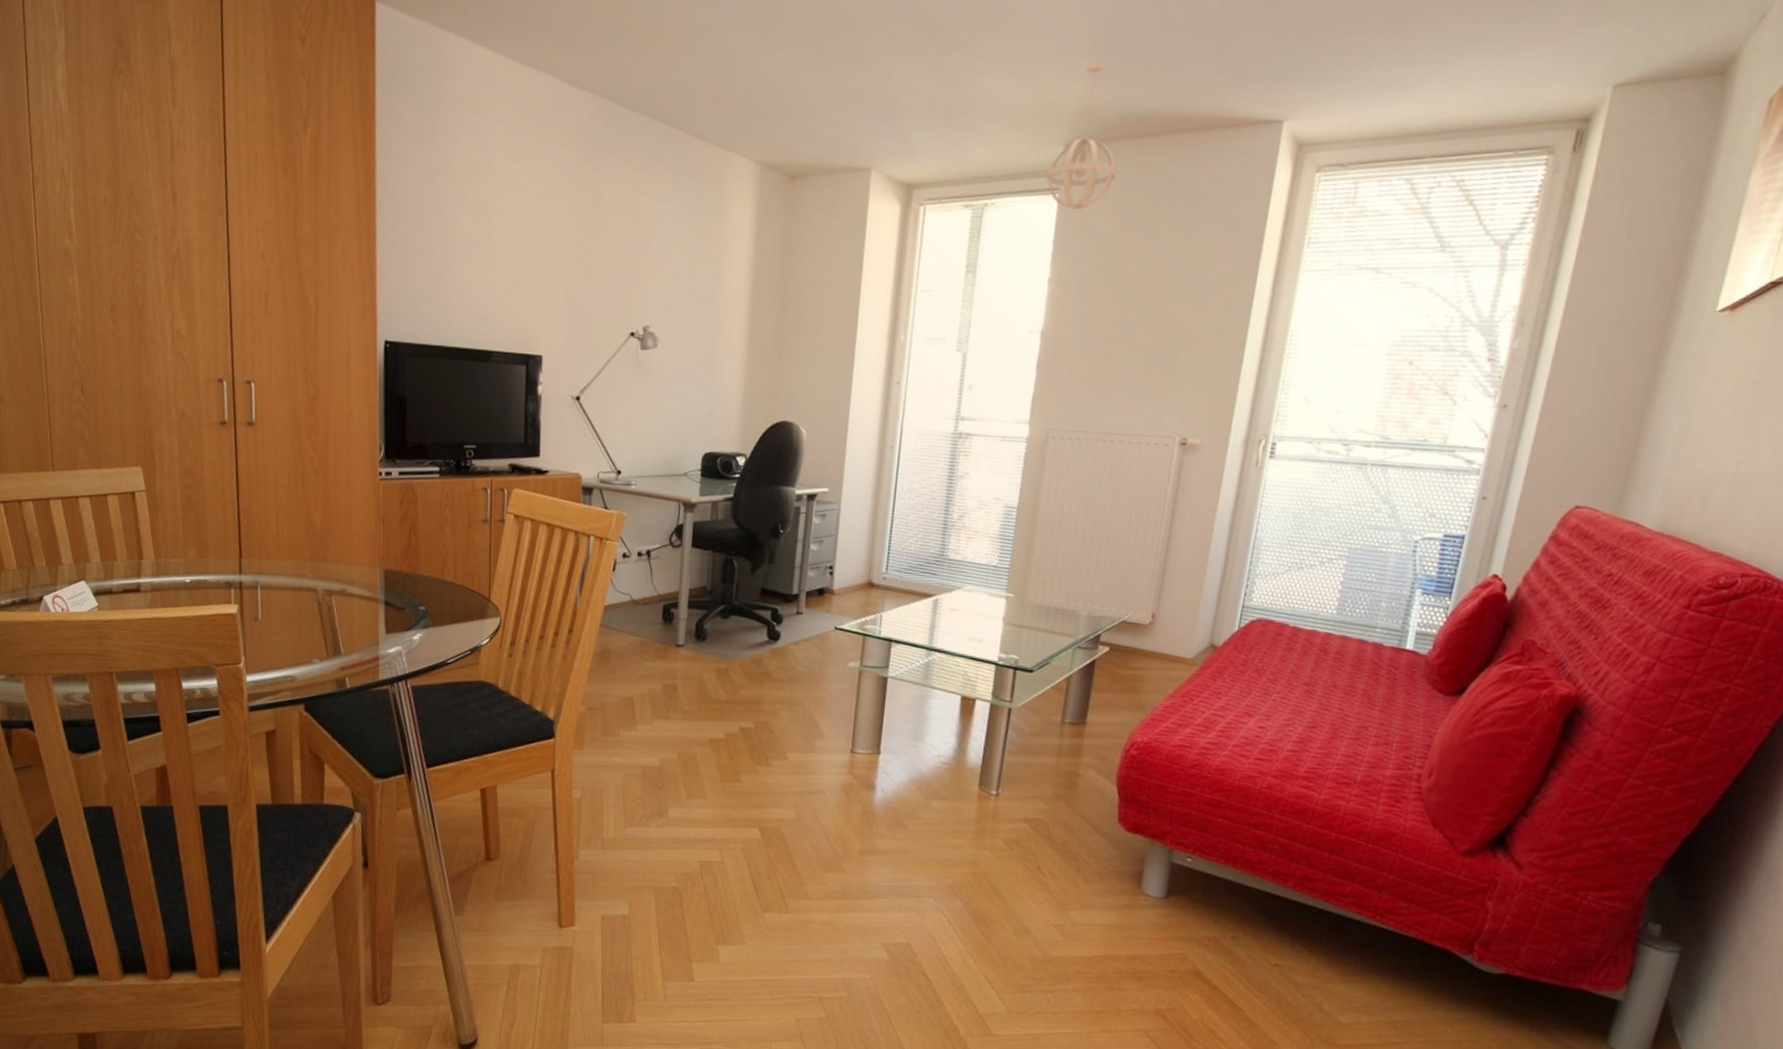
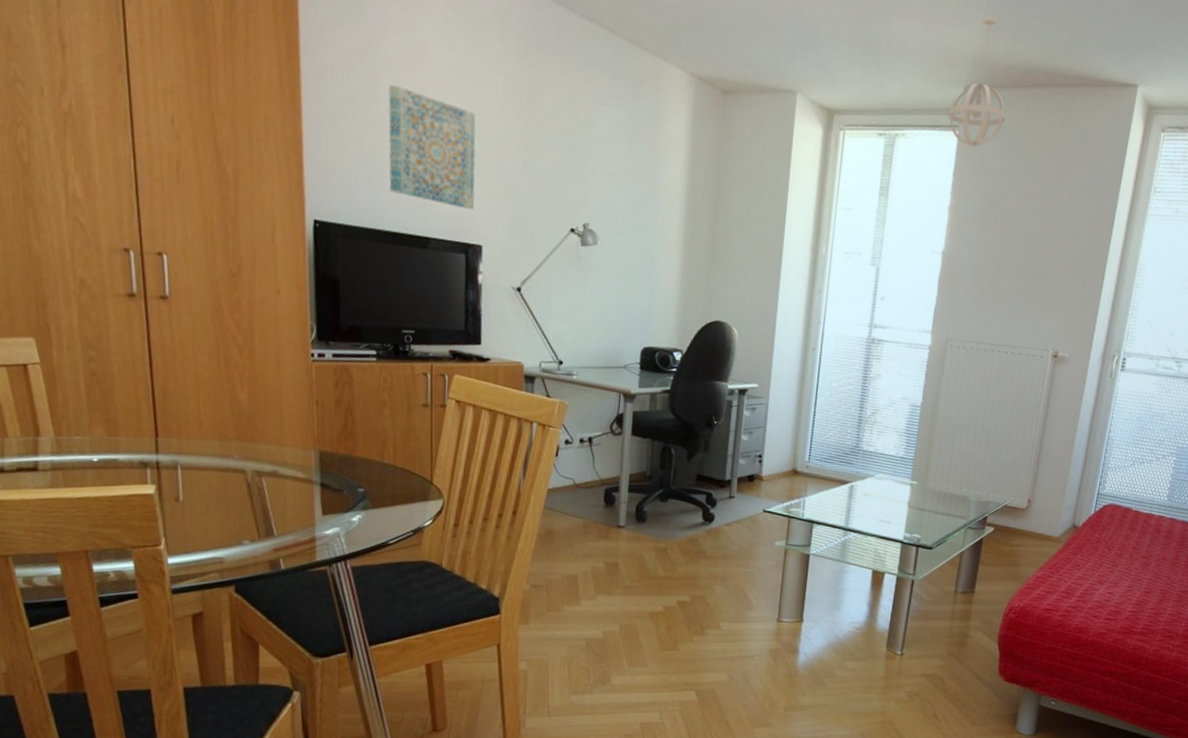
wall art: none [455,202,538,321] -> present [388,84,476,210]

